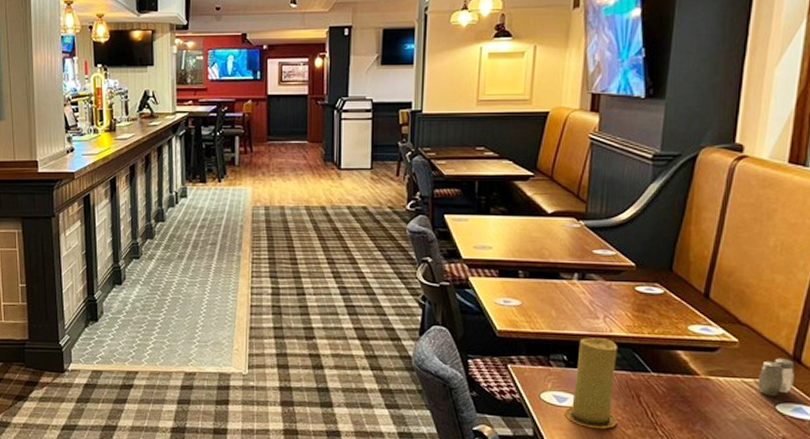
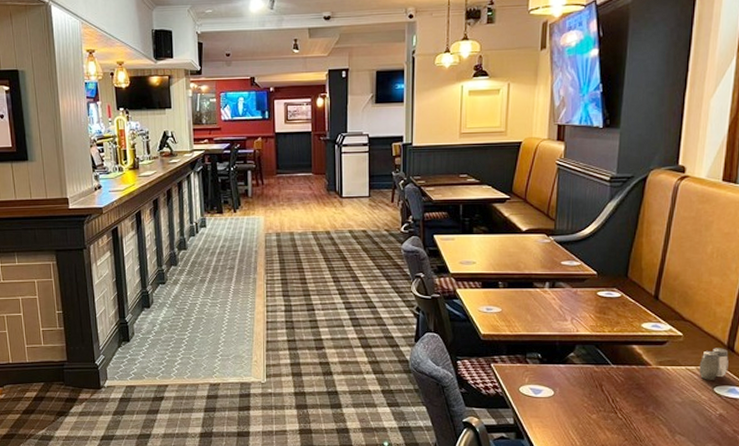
candle: present [564,338,617,430] -> none [539,338,584,416]

